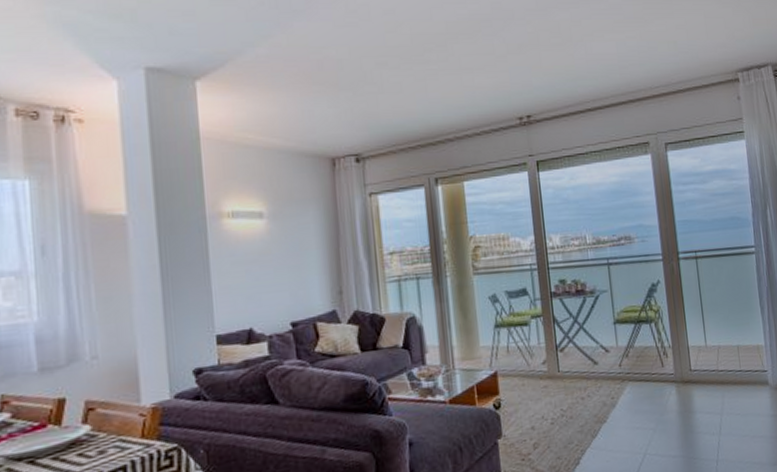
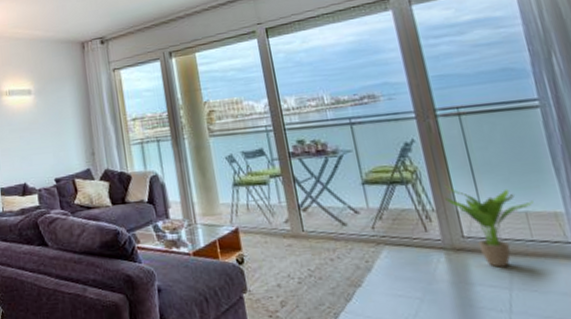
potted plant: none [680,323,744,396] -> present [444,184,534,268]

